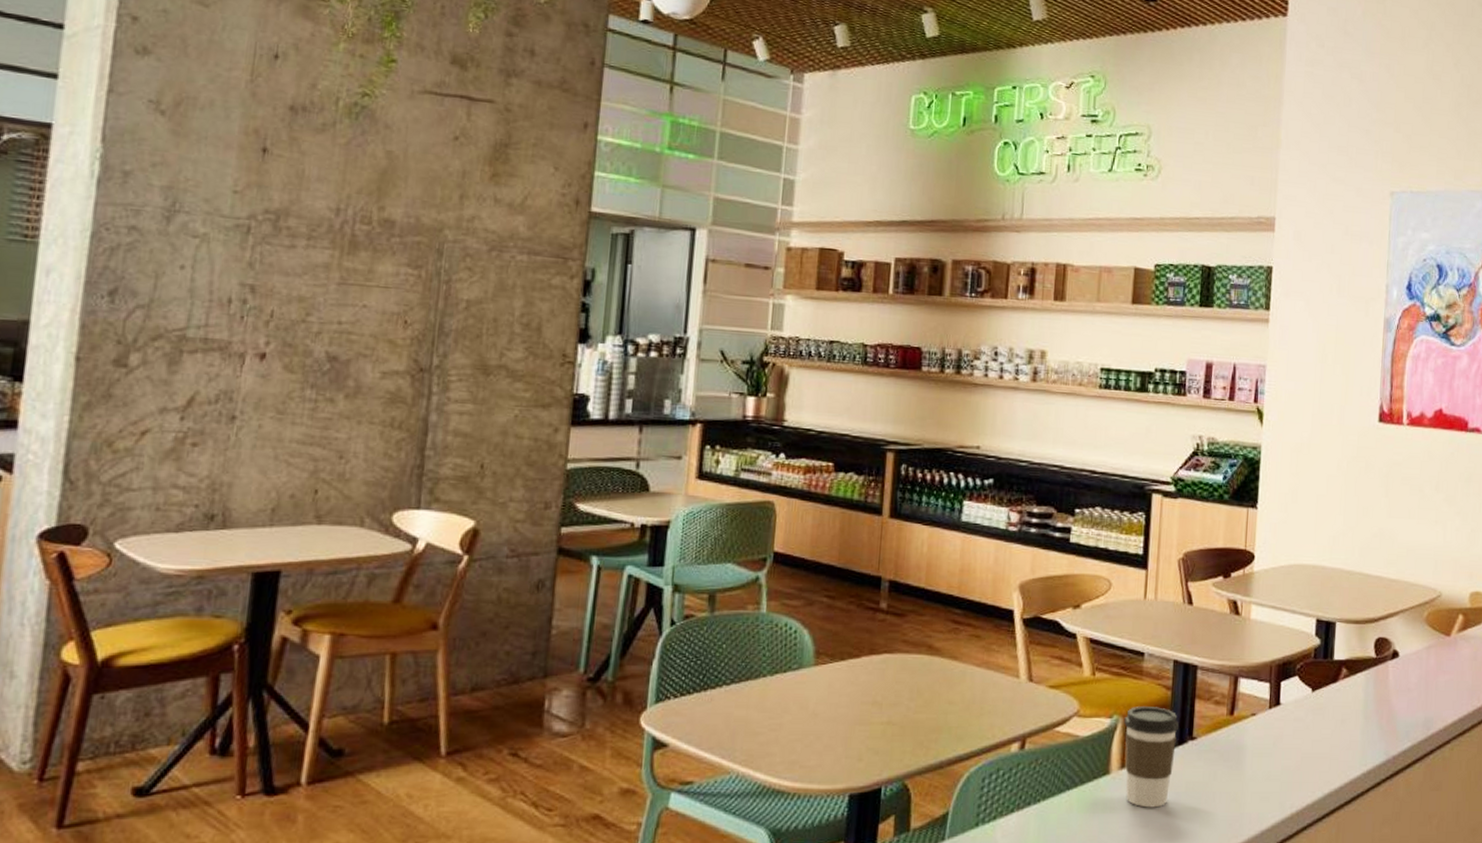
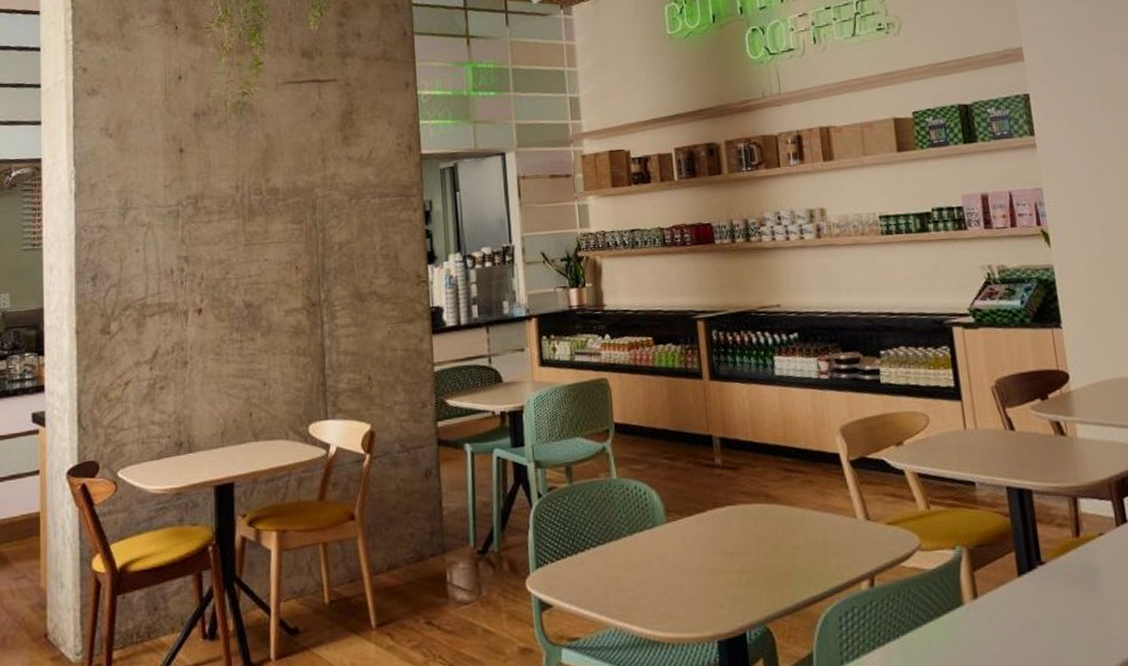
coffee cup: present [1124,707,1180,808] -> none [968,534,1028,637]

